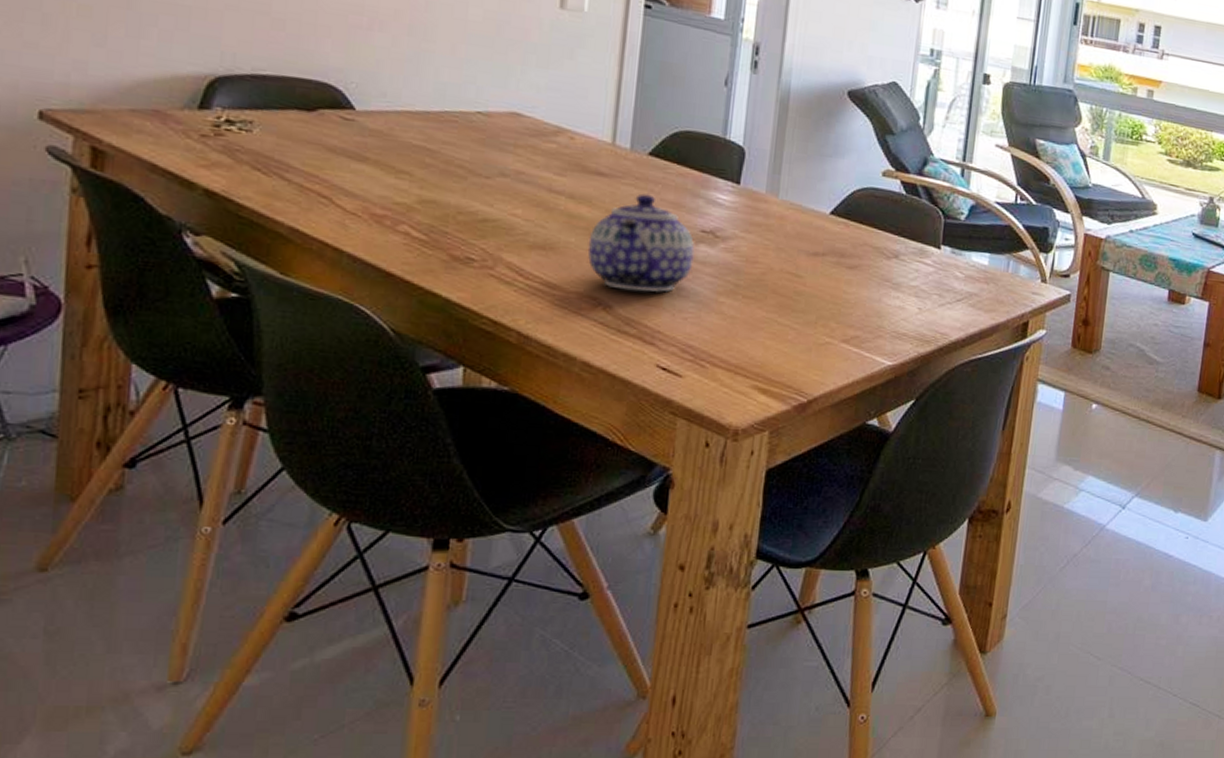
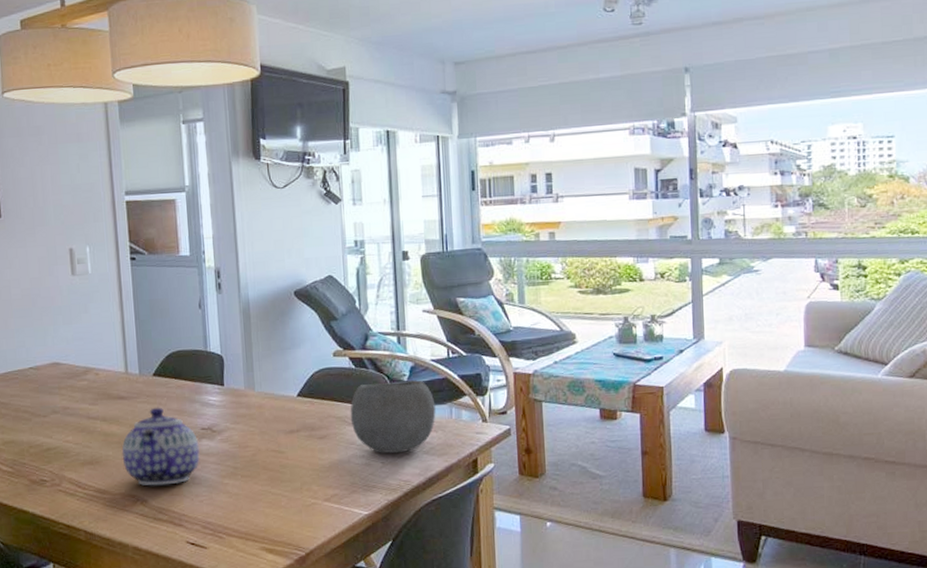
bowl: none [890,215,992,301] -> present [350,379,436,454]

